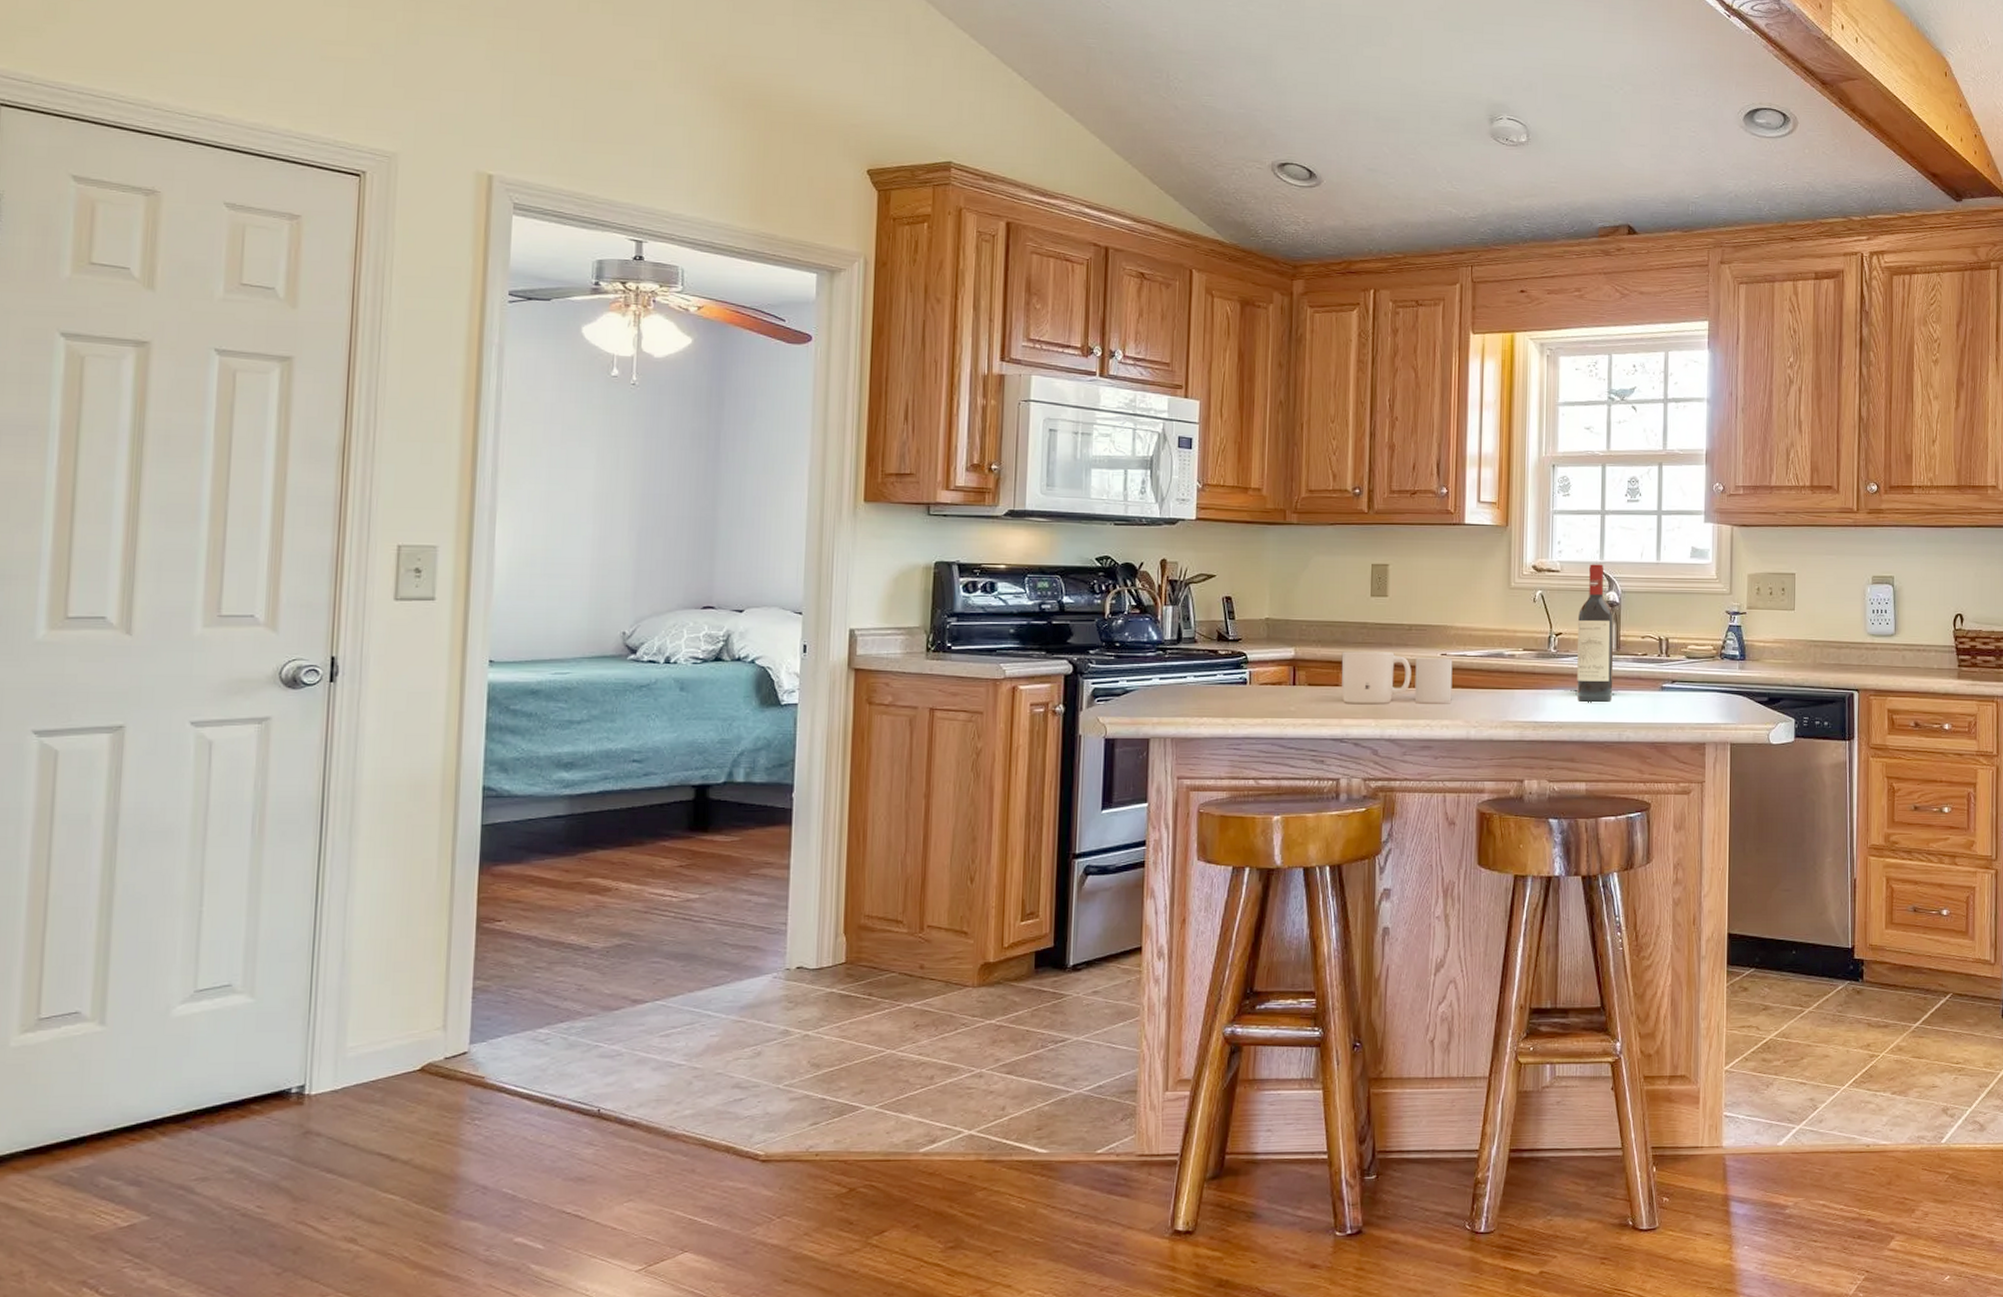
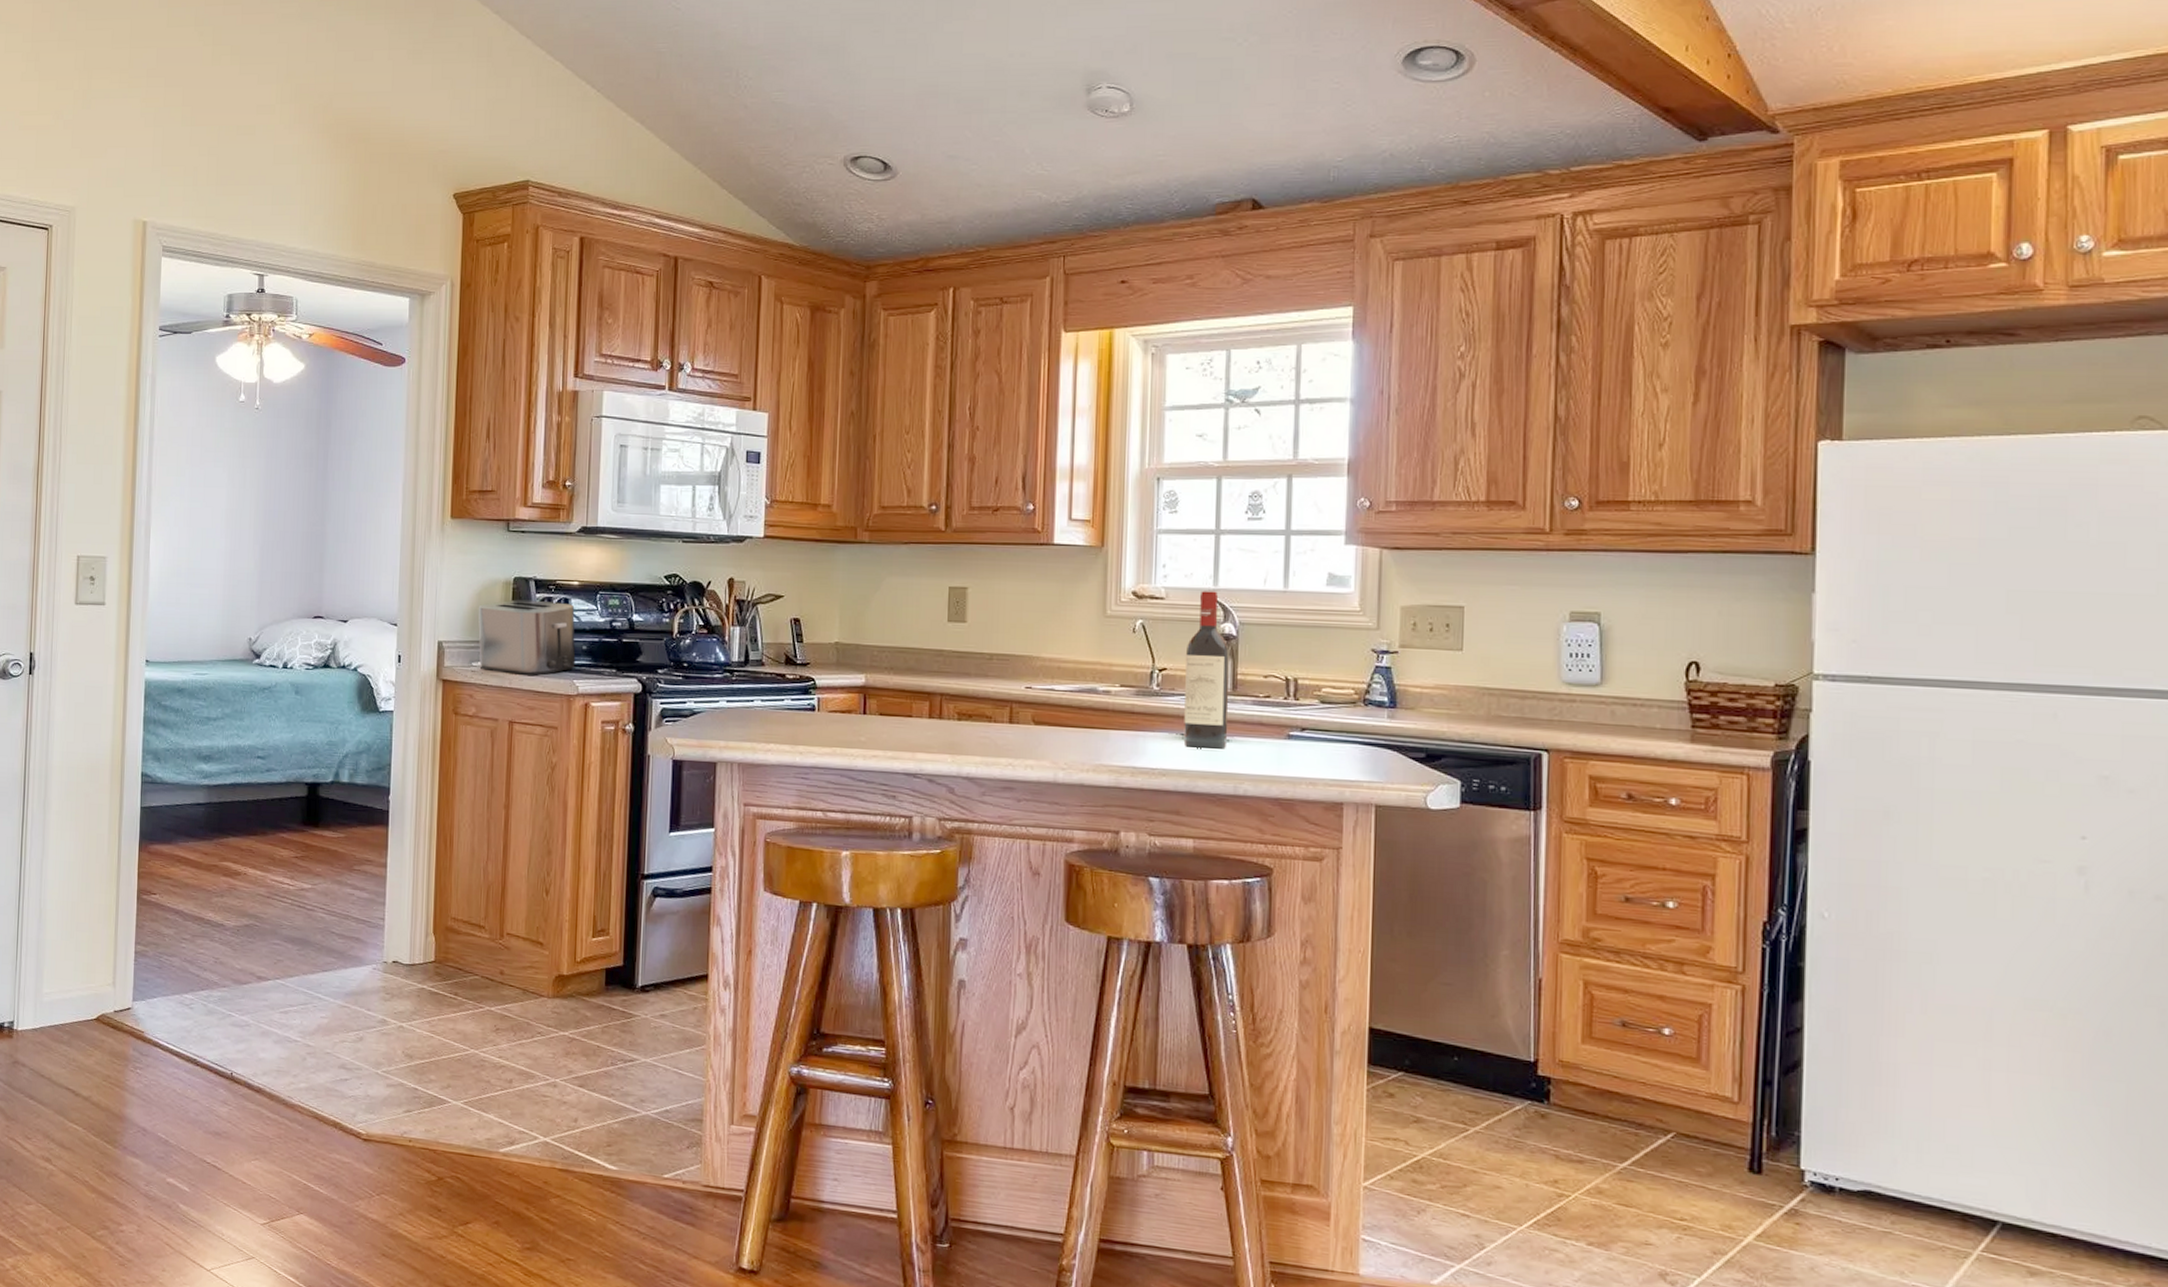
toaster: none [895,584,1003,662] -> present [478,599,576,677]
mug: present [1341,651,1411,705] -> none [915,680,992,740]
cup: present [1414,657,1453,705] -> none [995,690,1039,743]

